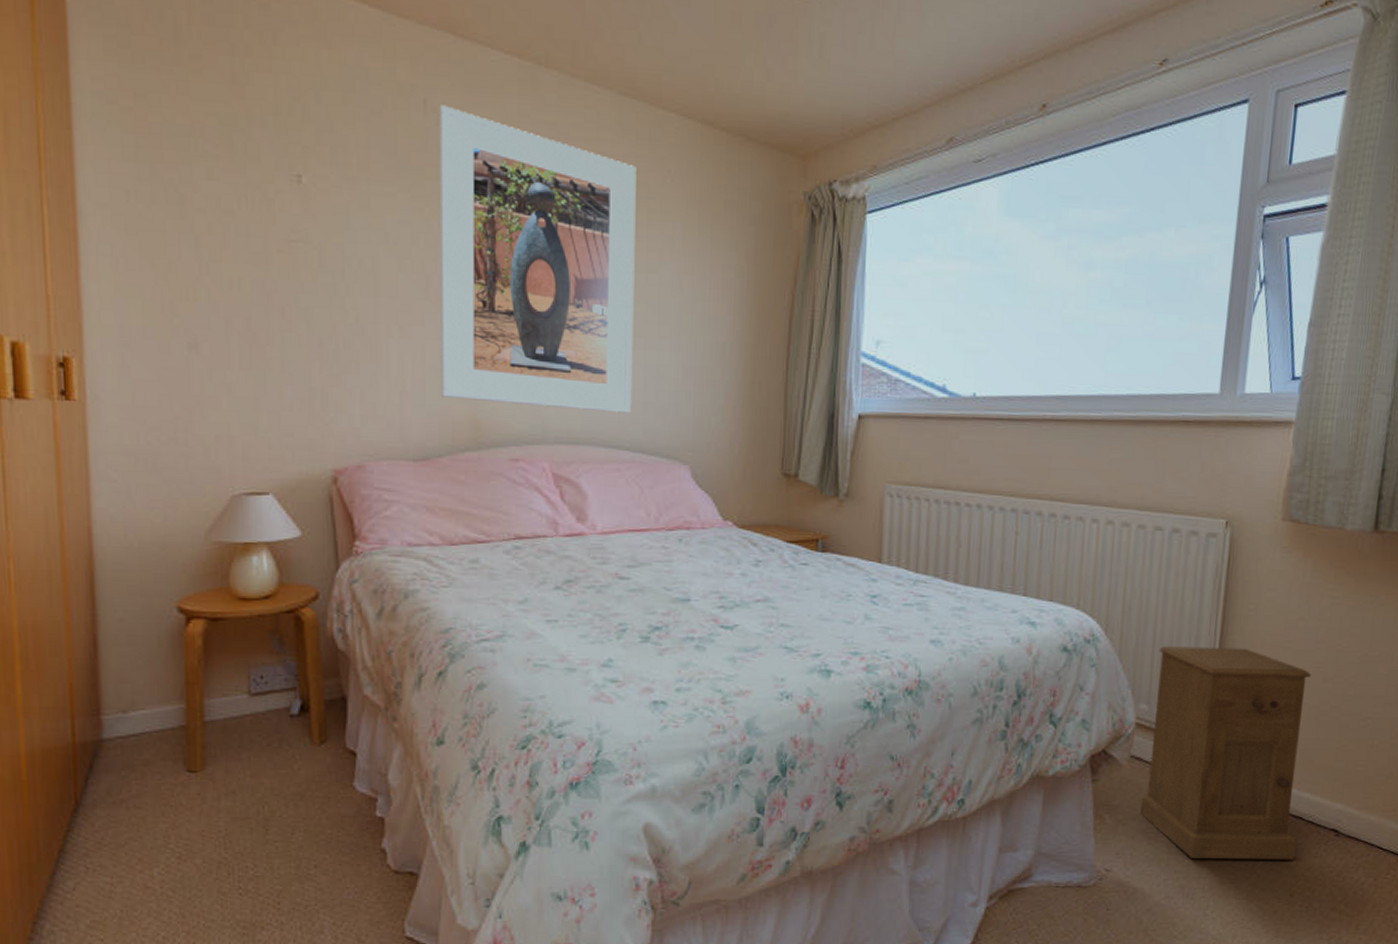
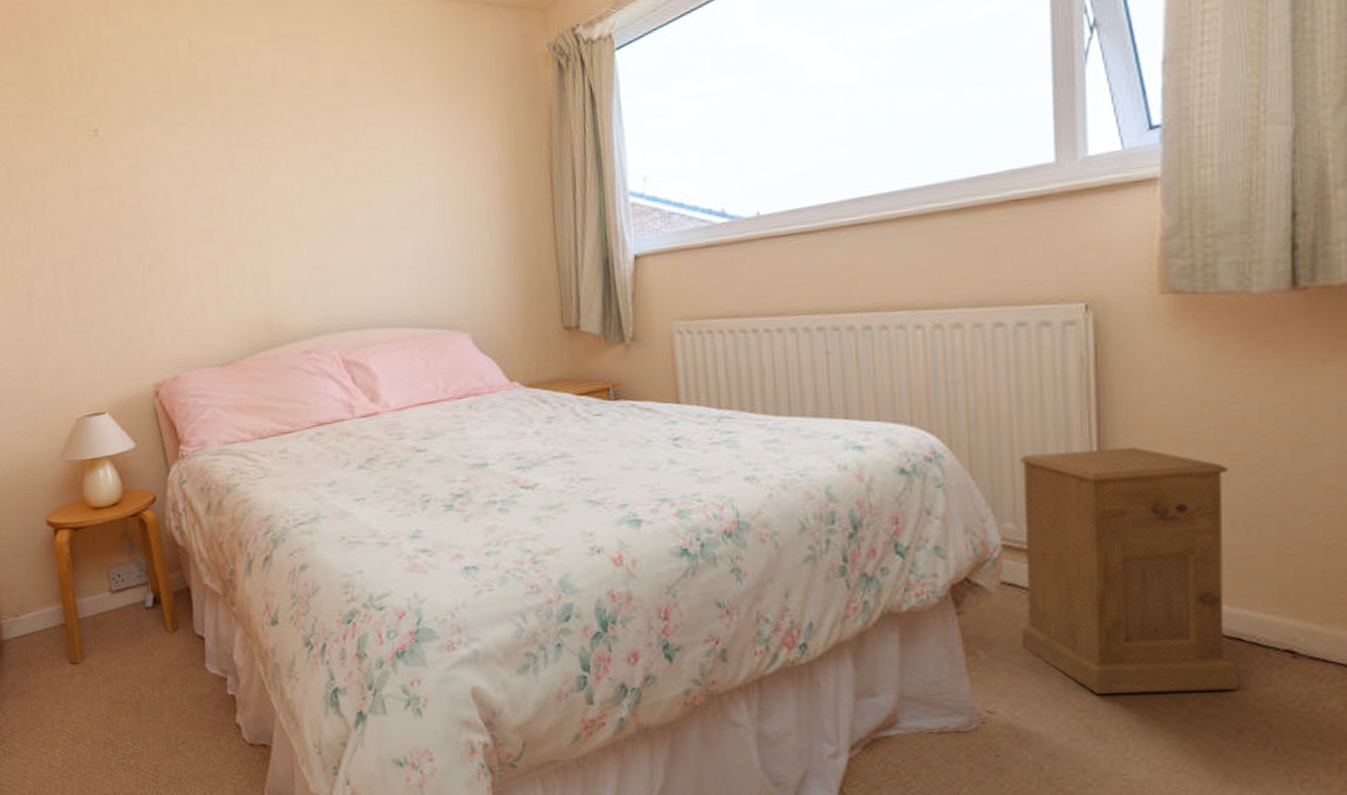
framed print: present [439,105,637,413] -> none [201,39,407,305]

